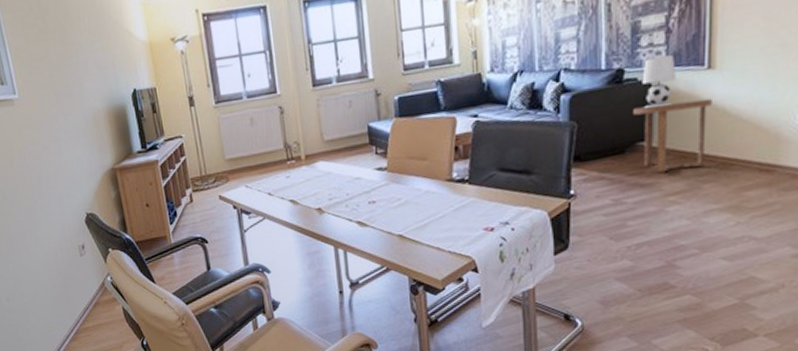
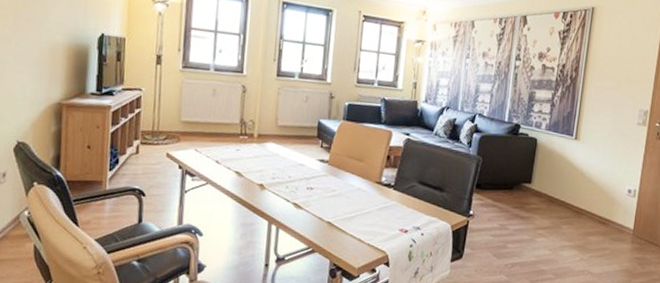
side table: present [633,98,712,173] -> none [522,156,575,211]
table lamp: present [642,54,676,108] -> none [530,121,555,160]

